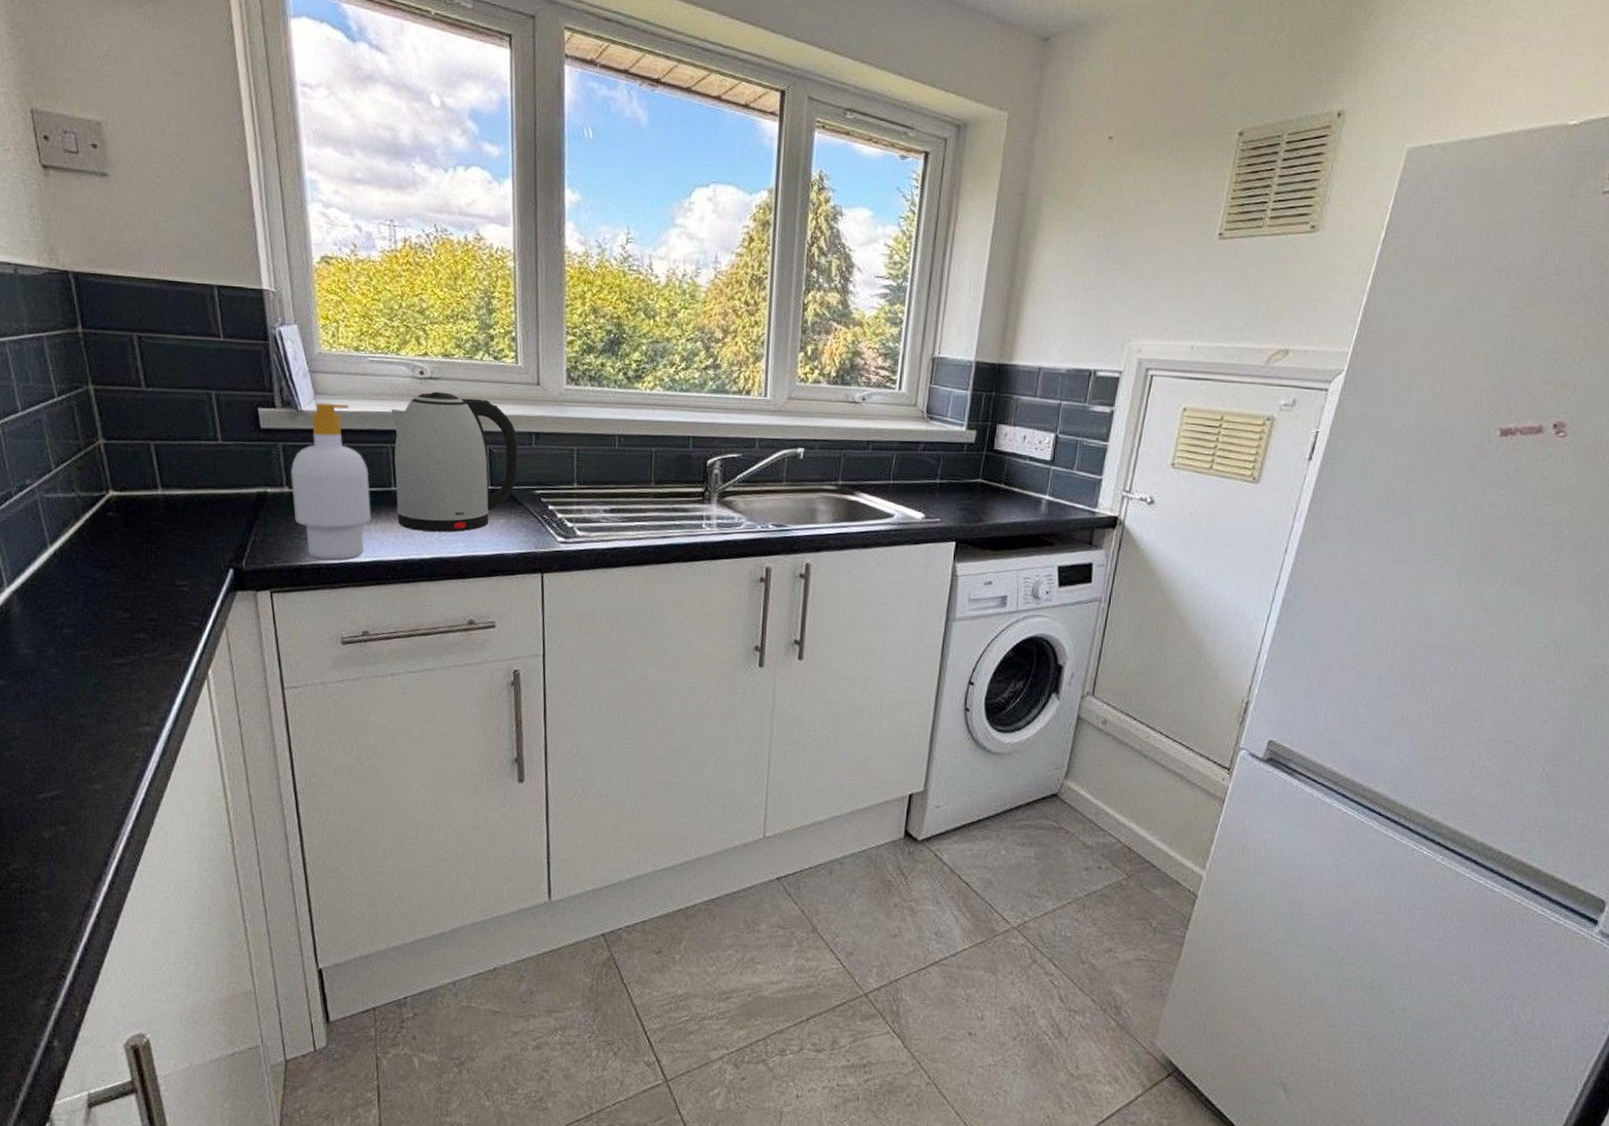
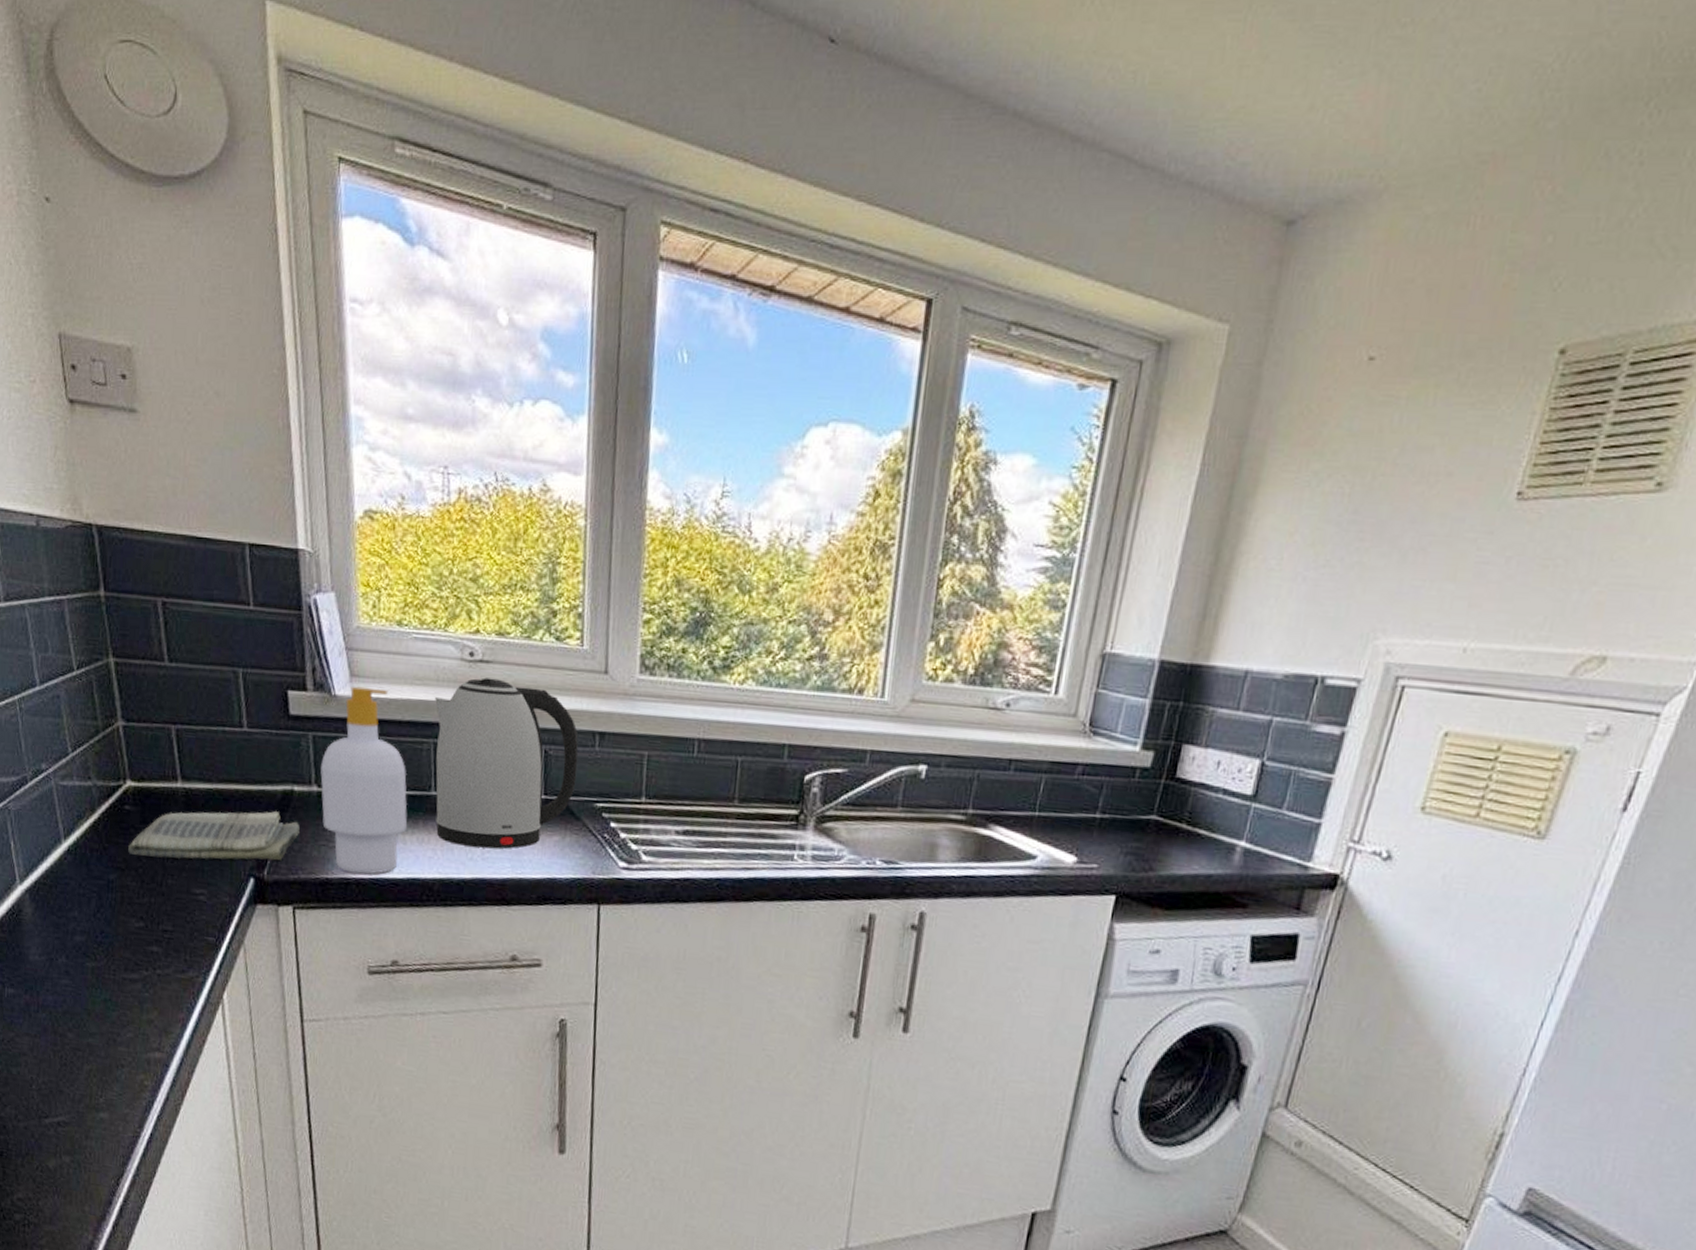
dish towel: none [113,511,274,556] -> present [128,811,300,861]

